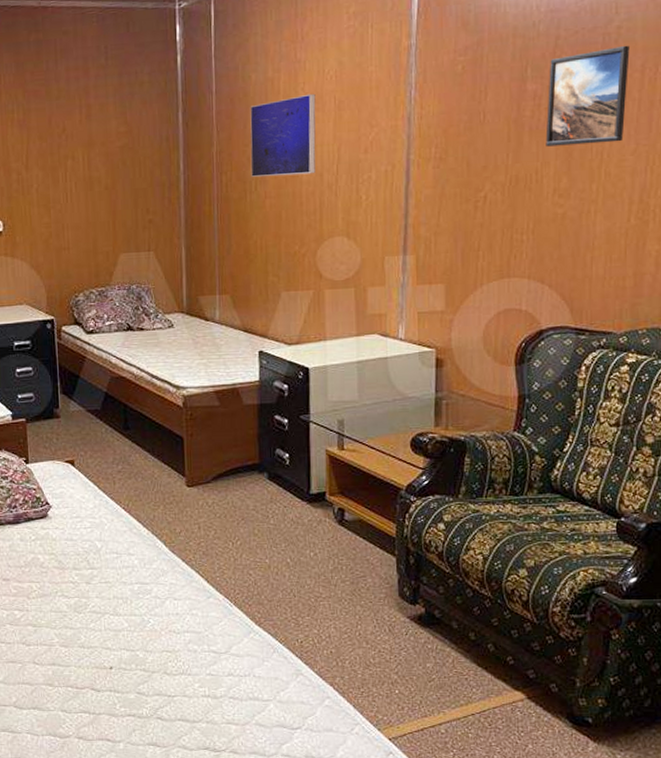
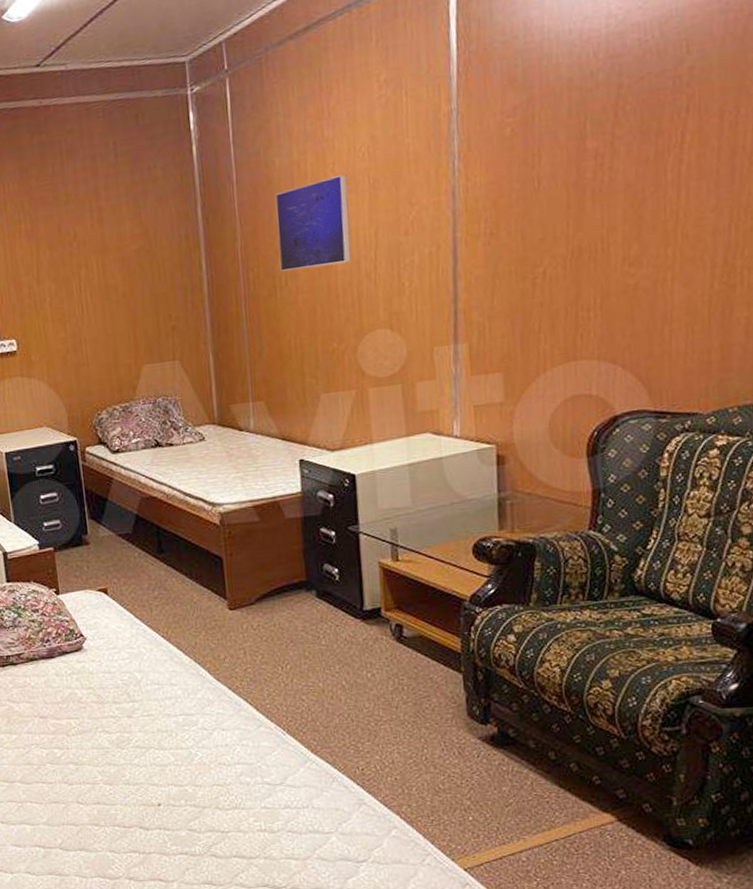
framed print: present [545,45,630,147] -> none [610,87,705,211]

